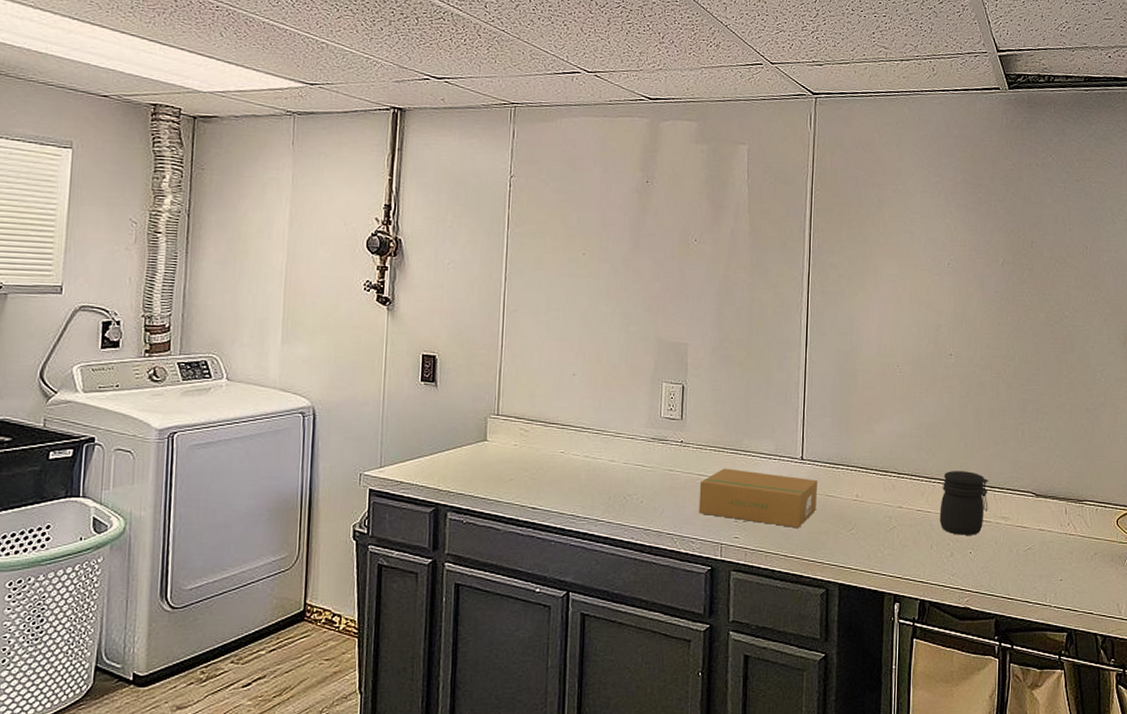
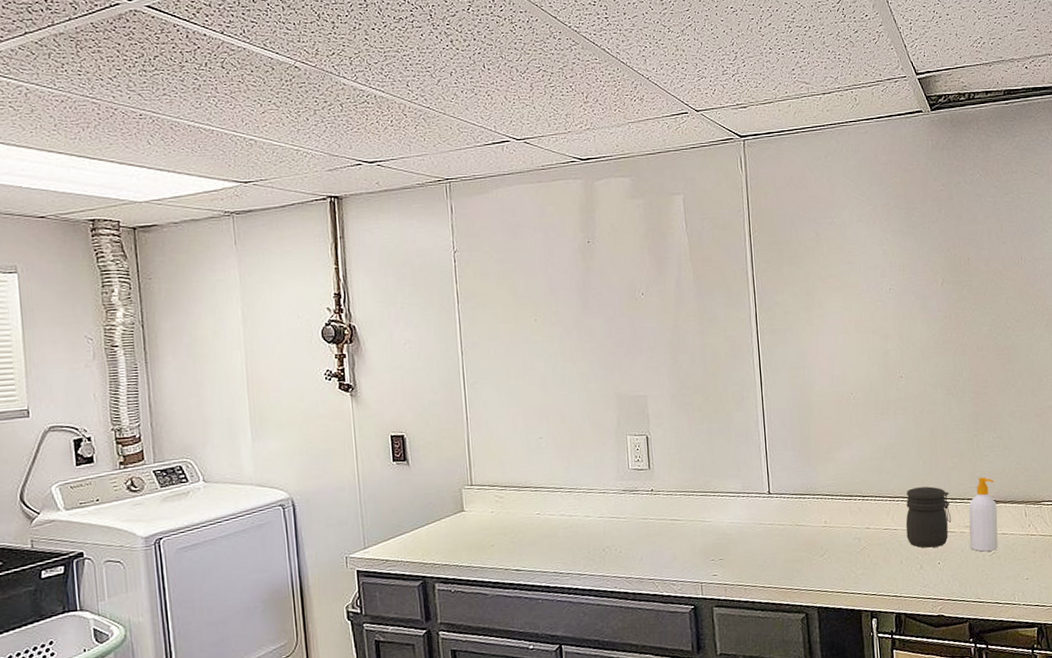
box: present [698,468,819,527] -> none [674,510,788,560]
soap bottle: none [1004,467,1037,546] -> present [968,477,998,552]

